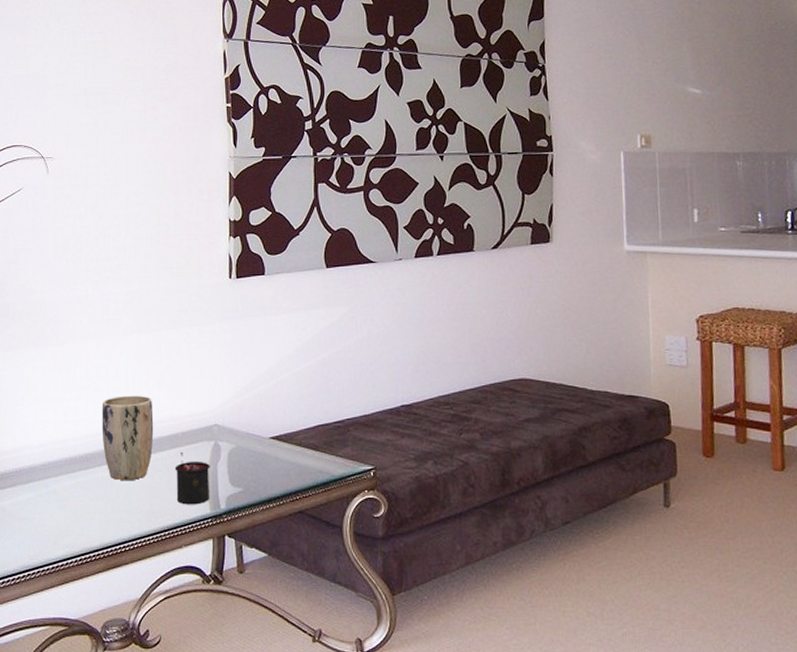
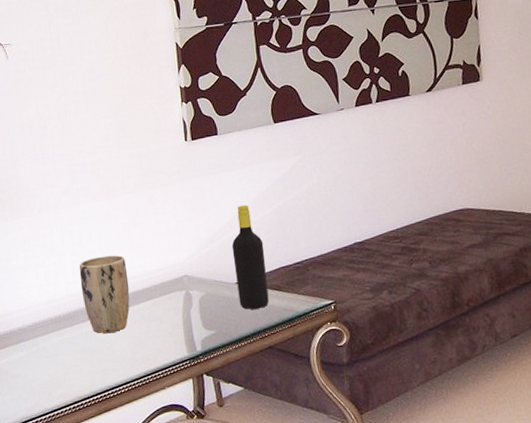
candle: present [174,453,210,505] -> none [151,303,186,350]
bottle: none [269,353,304,468] -> present [231,204,269,310]

